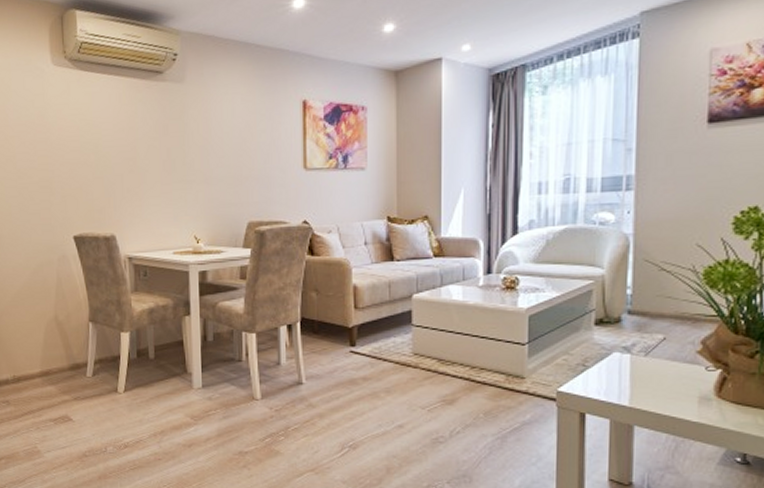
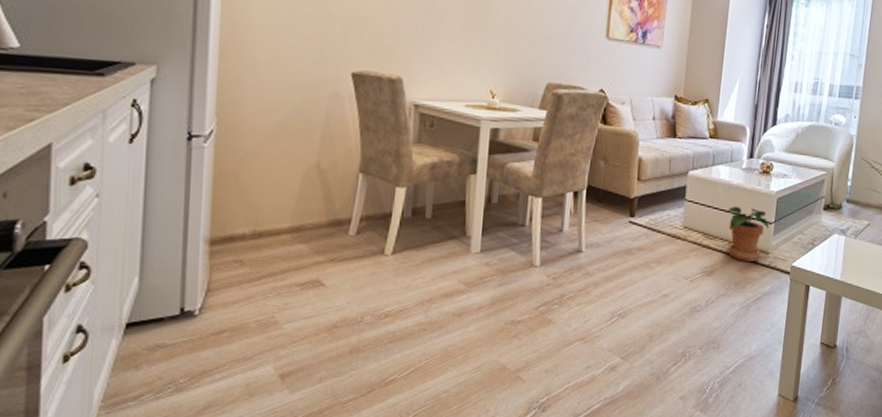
potted plant: none [462,328,521,388] -> present [725,206,769,262]

